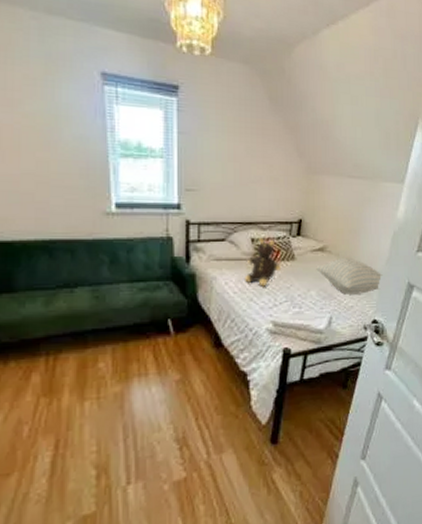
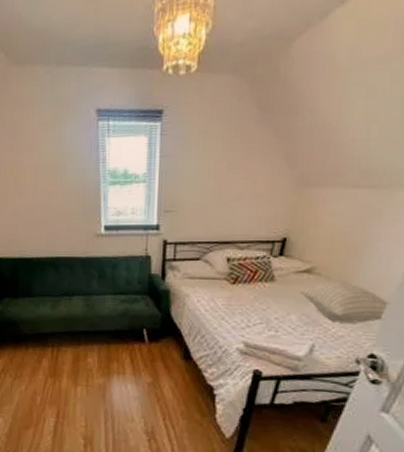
teddy bear: present [245,237,281,287] -> none [217,257,257,307]

